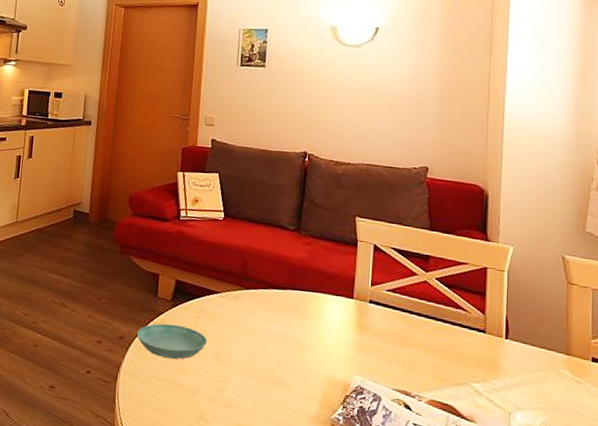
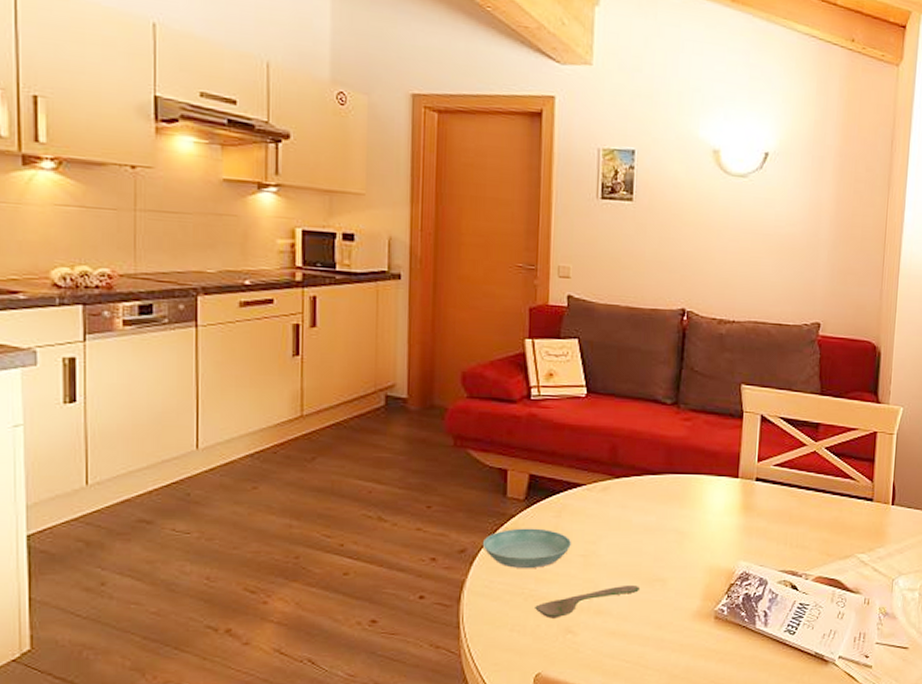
spoon: none [175,384,264,406] -> present [535,584,641,619]

